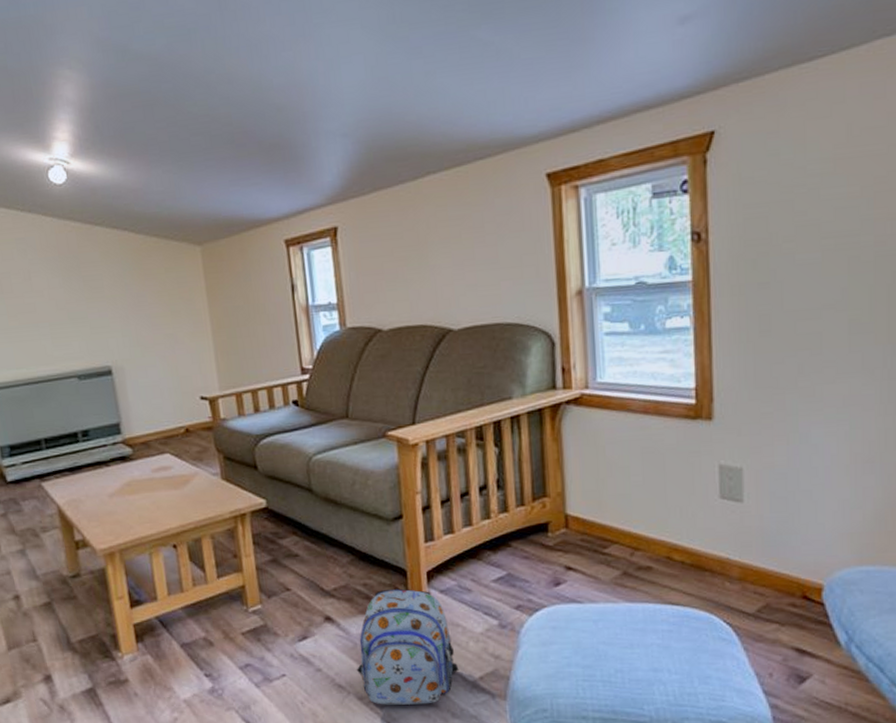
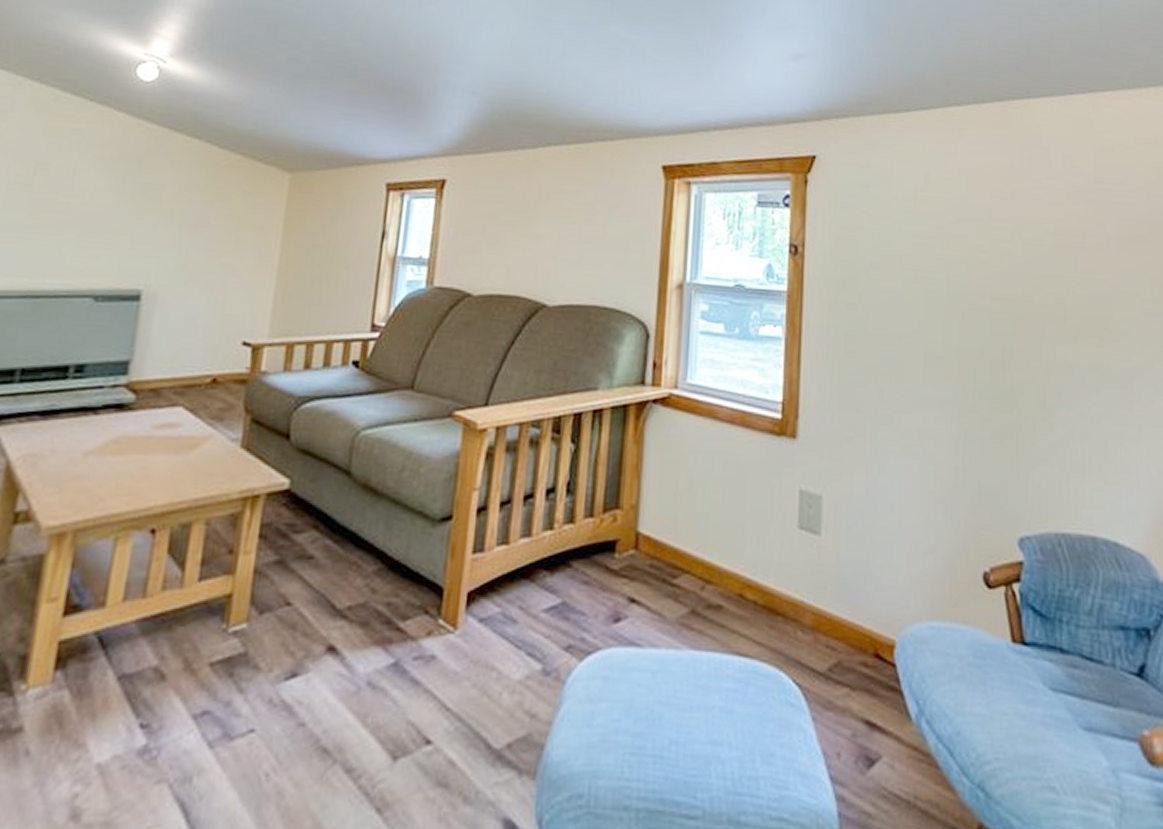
backpack: present [356,588,459,705] -> none [351,612,484,782]

